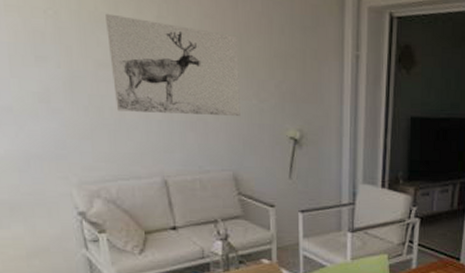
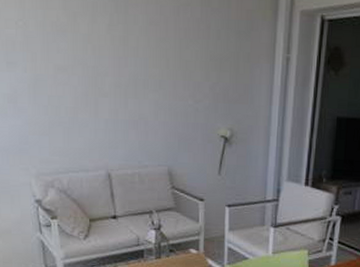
wall art: present [106,13,242,117] -> none [66,23,178,117]

